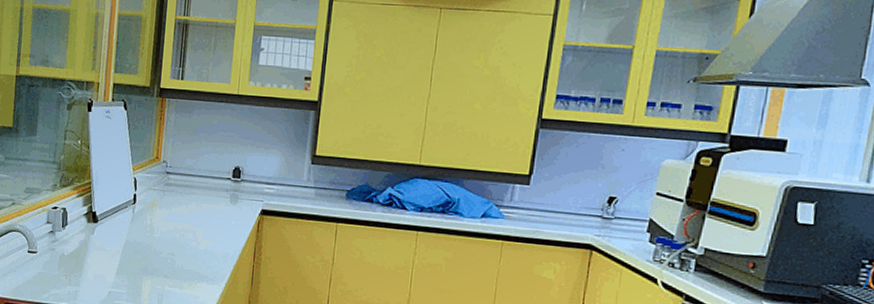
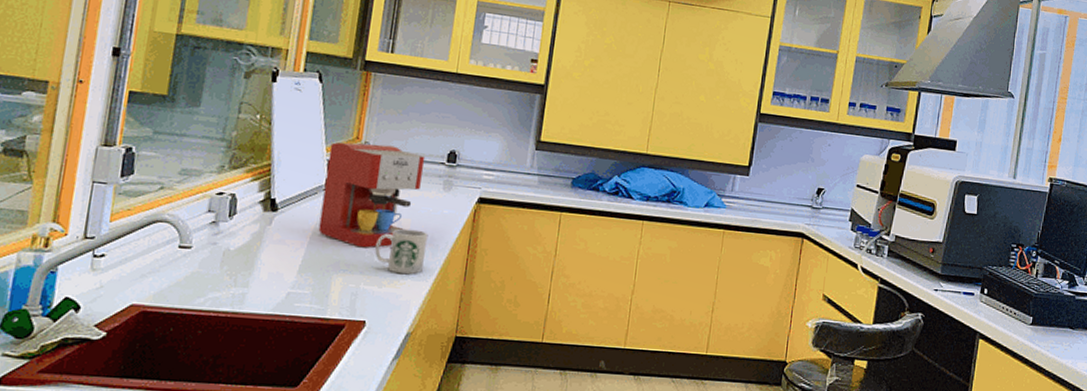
coffee maker: none [130,162,214,255] -> present [318,142,426,248]
mug: none [176,238,219,279] -> present [375,228,429,275]

